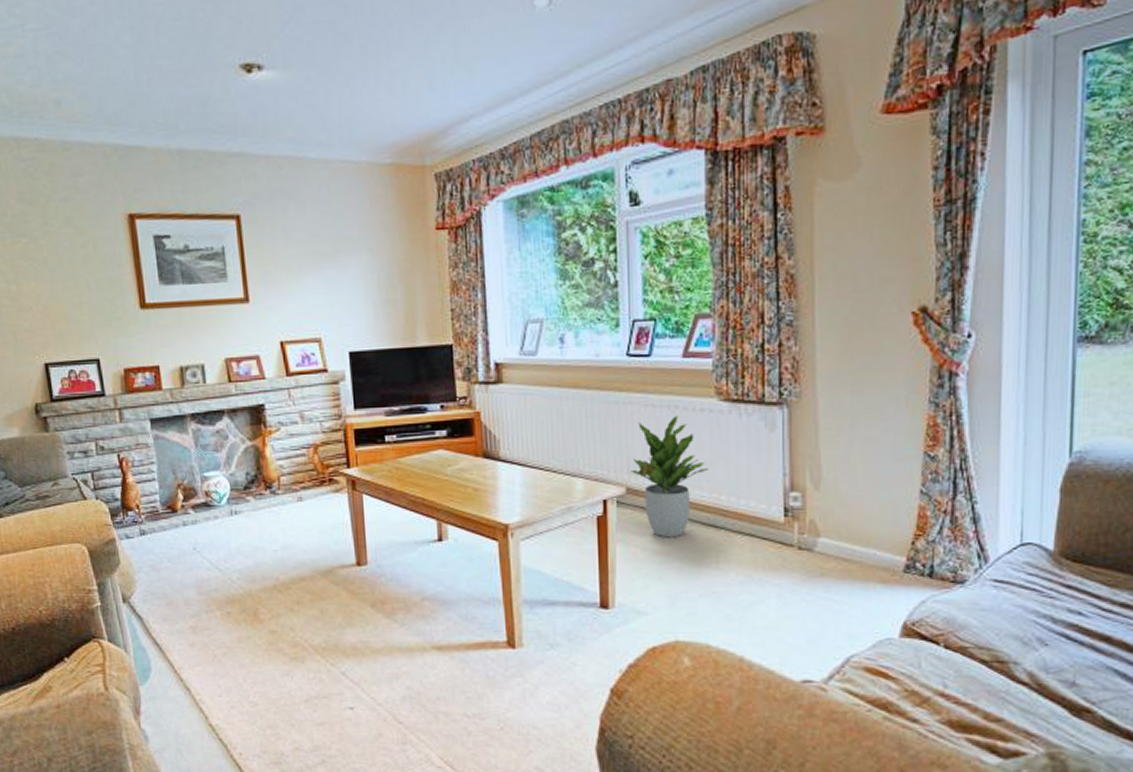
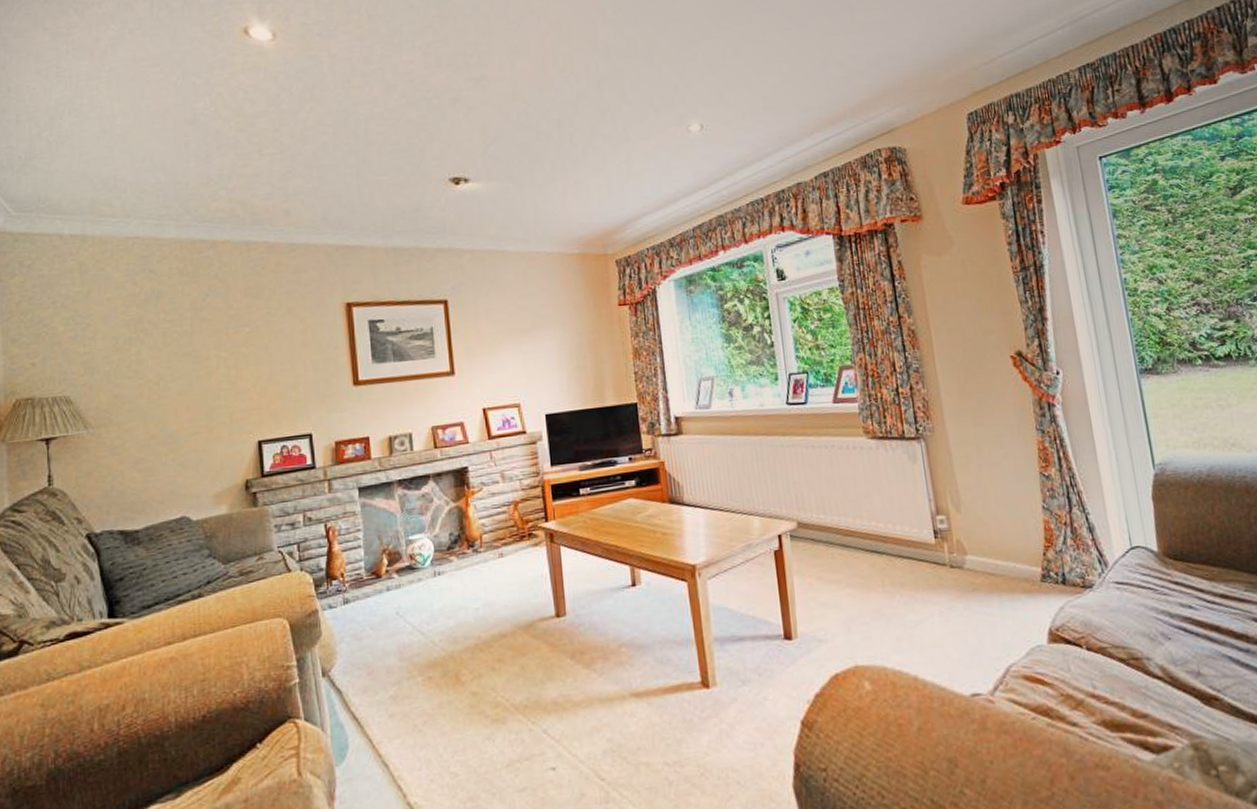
potted plant: present [627,416,708,538] -> none [796,454,865,567]

